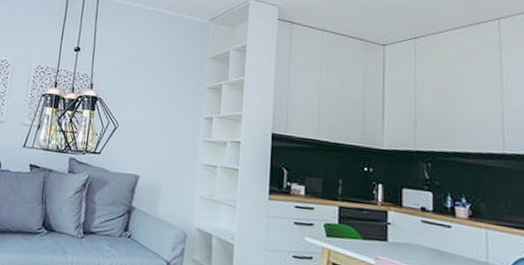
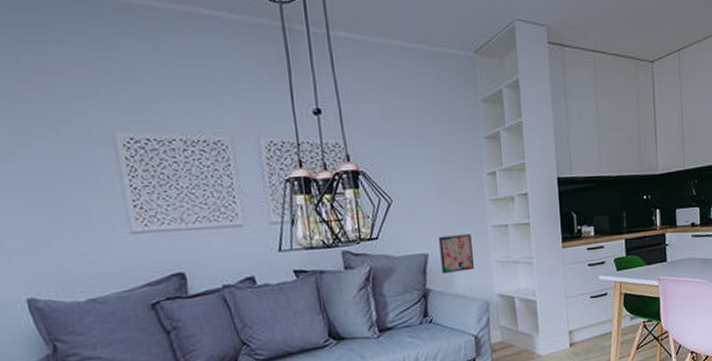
wall art: none [148,163,181,200] -> present [439,234,474,273]

